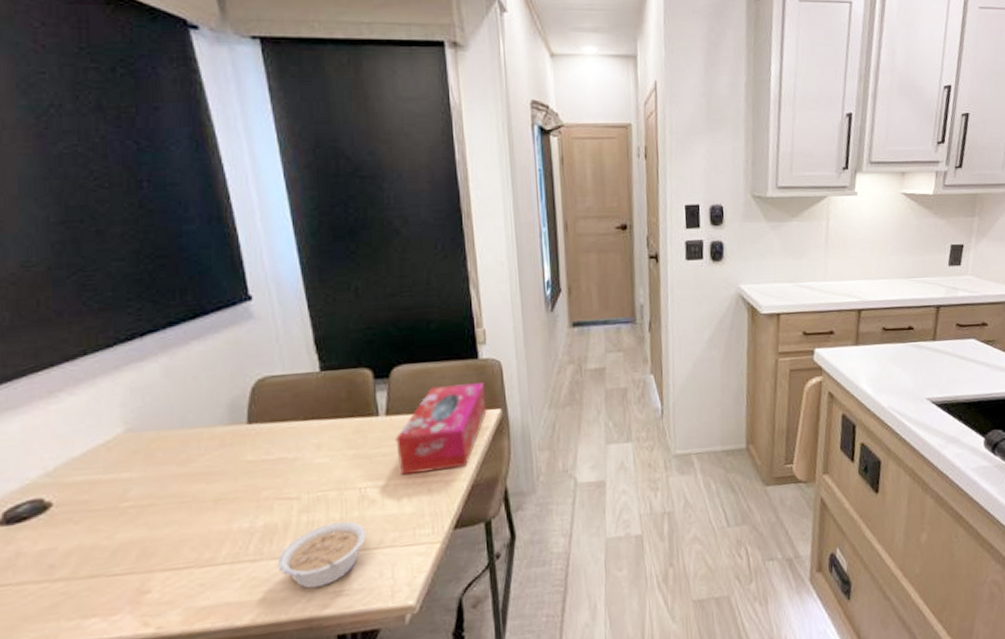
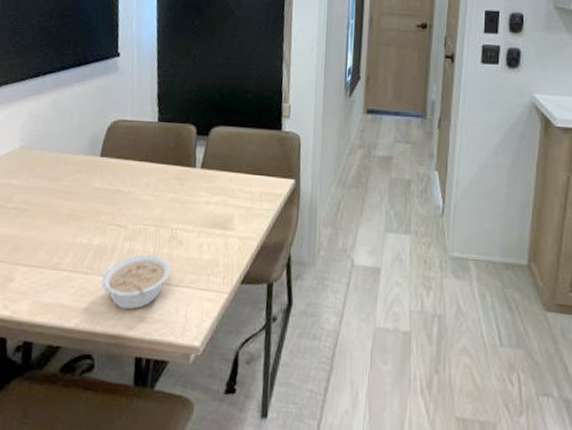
tissue box: present [396,382,487,475] -> none [205,150,284,228]

